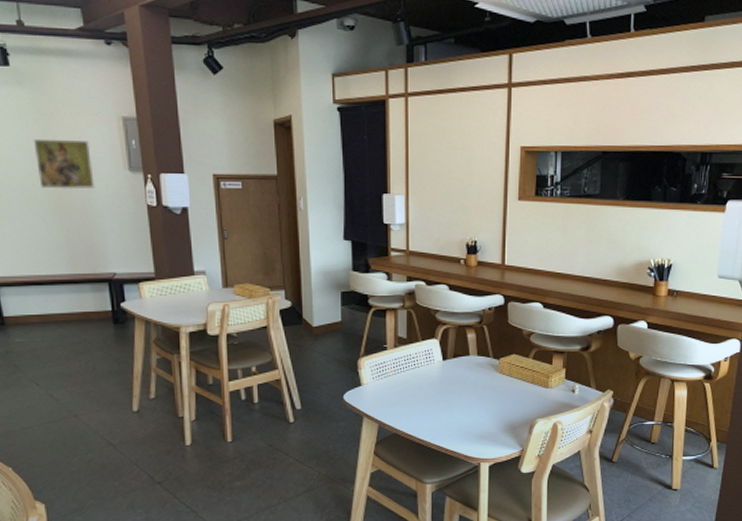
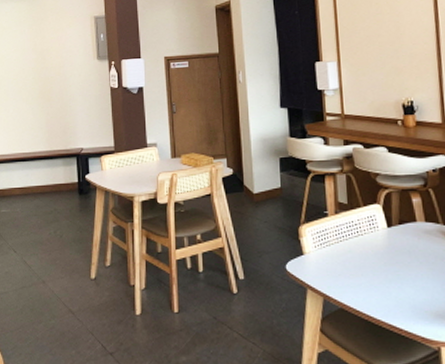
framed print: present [33,138,95,190] -> none [27,38,71,80]

